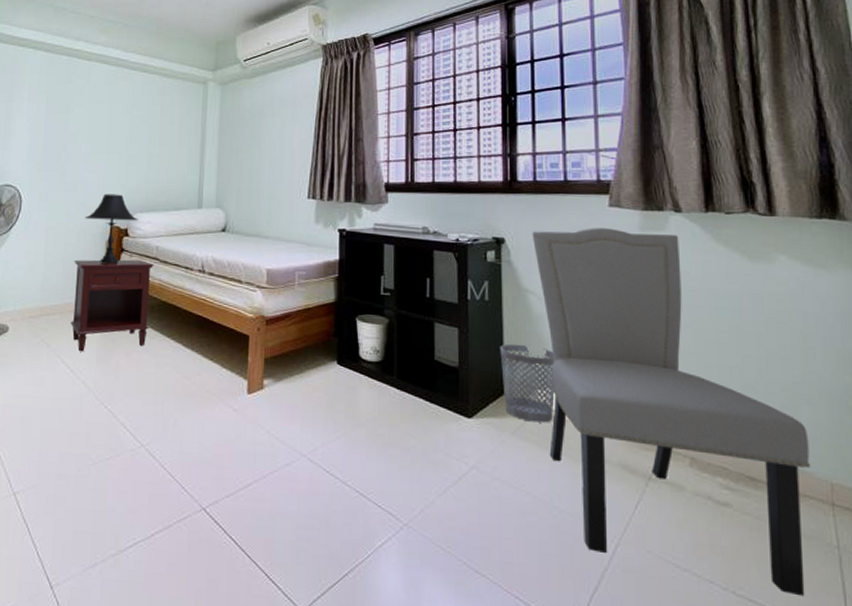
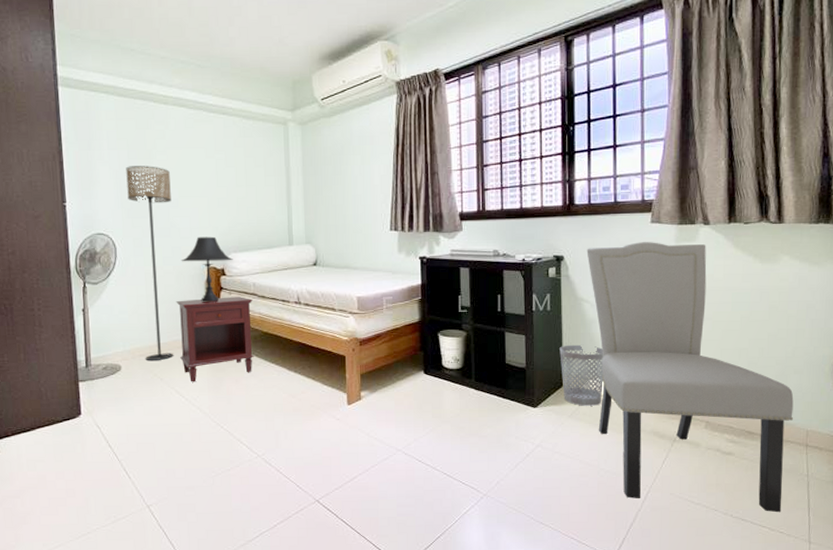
floor lamp: none [34,119,85,324] -> present [126,166,174,360]

